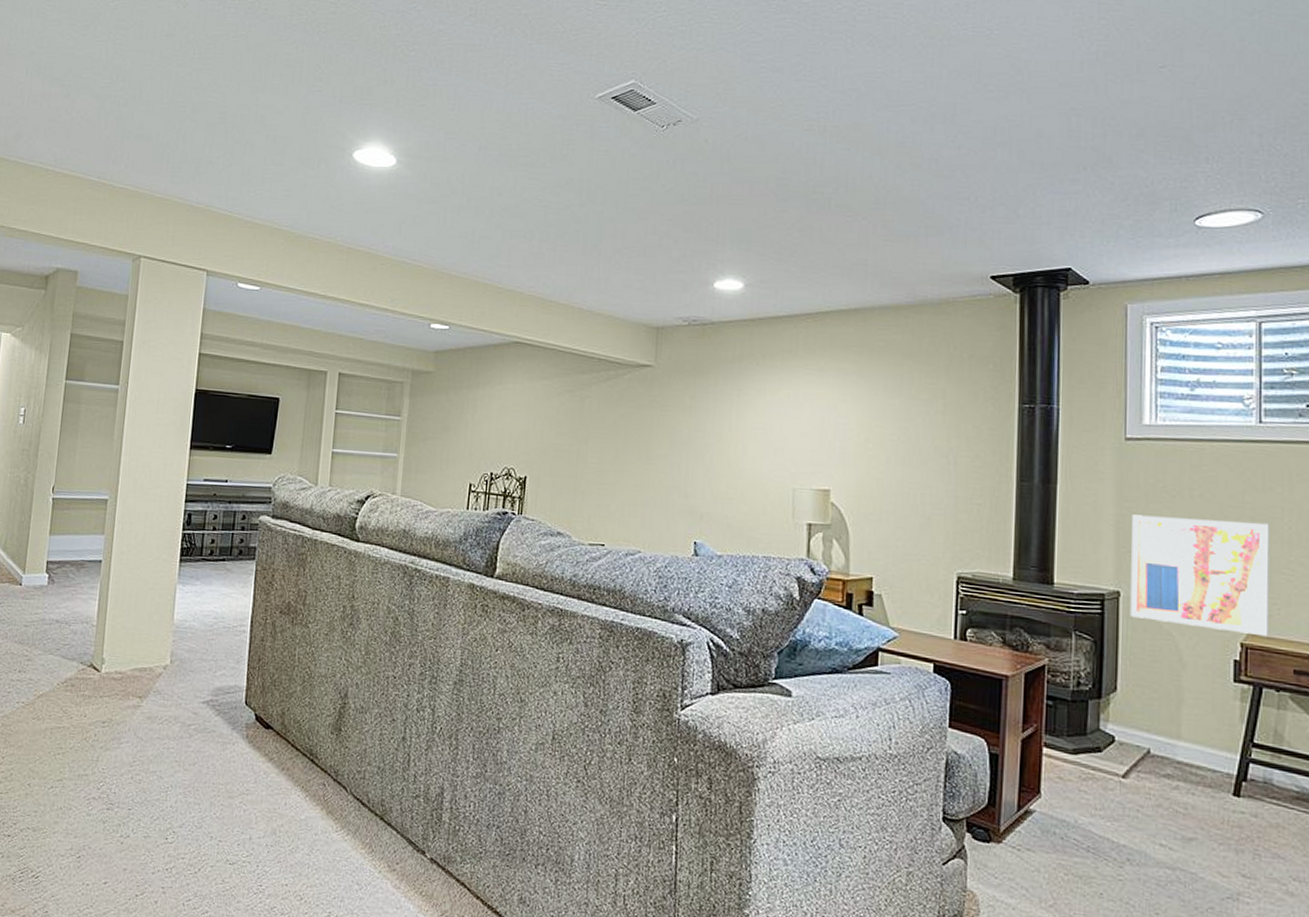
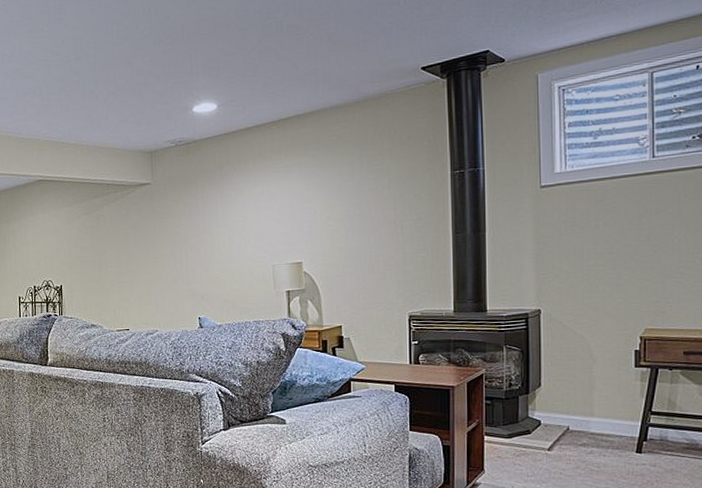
wall art: present [1130,514,1270,637] -> none [549,239,663,329]

